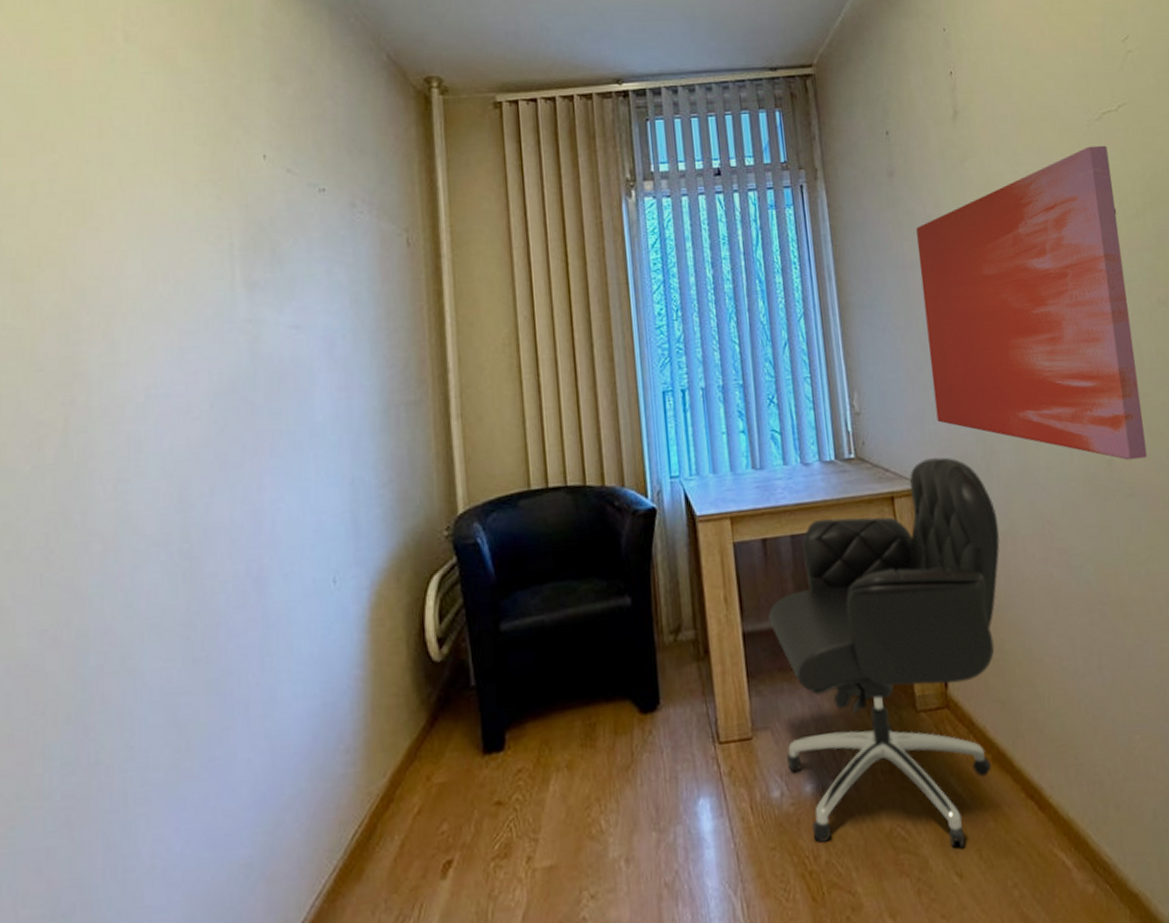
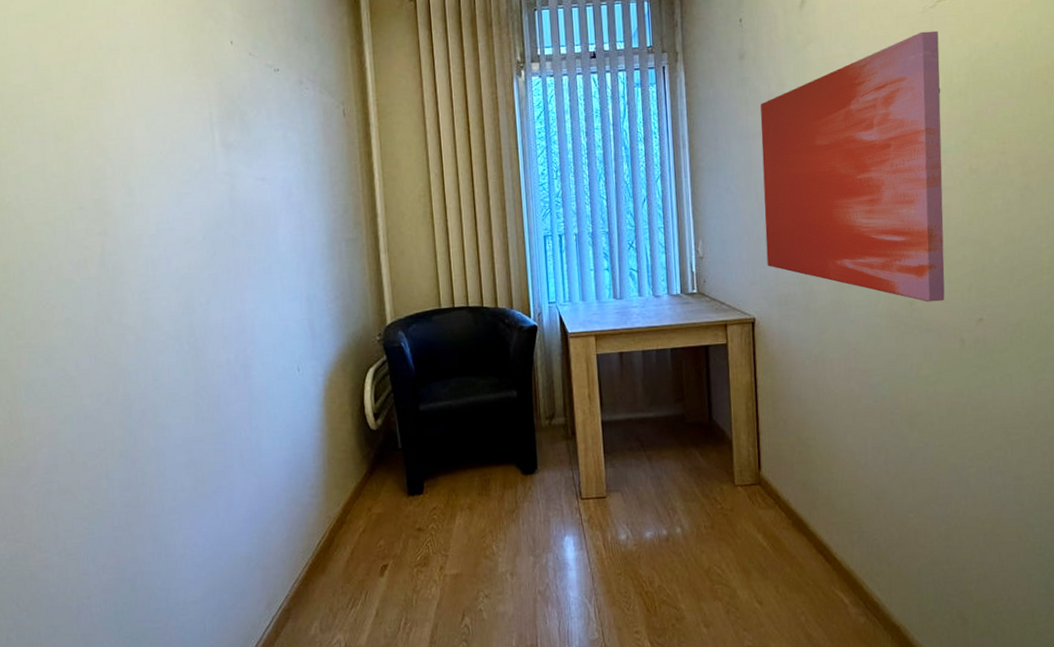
office chair: present [767,456,1000,848] -> none [621,294,812,584]

